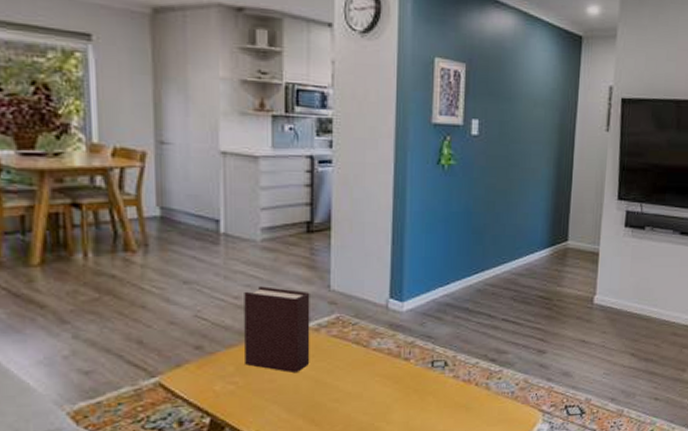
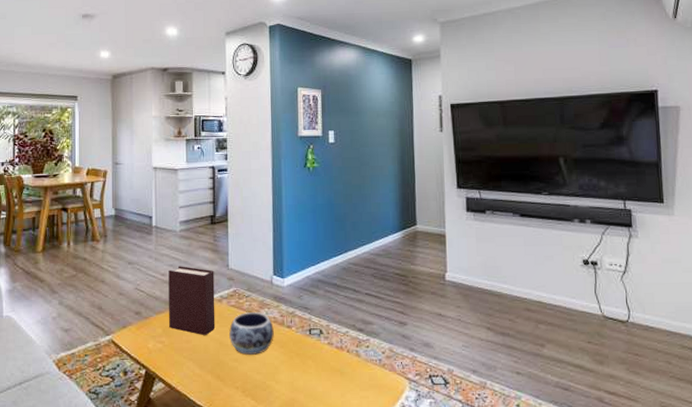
decorative bowl: none [329,343,387,394] -> present [229,312,274,355]

